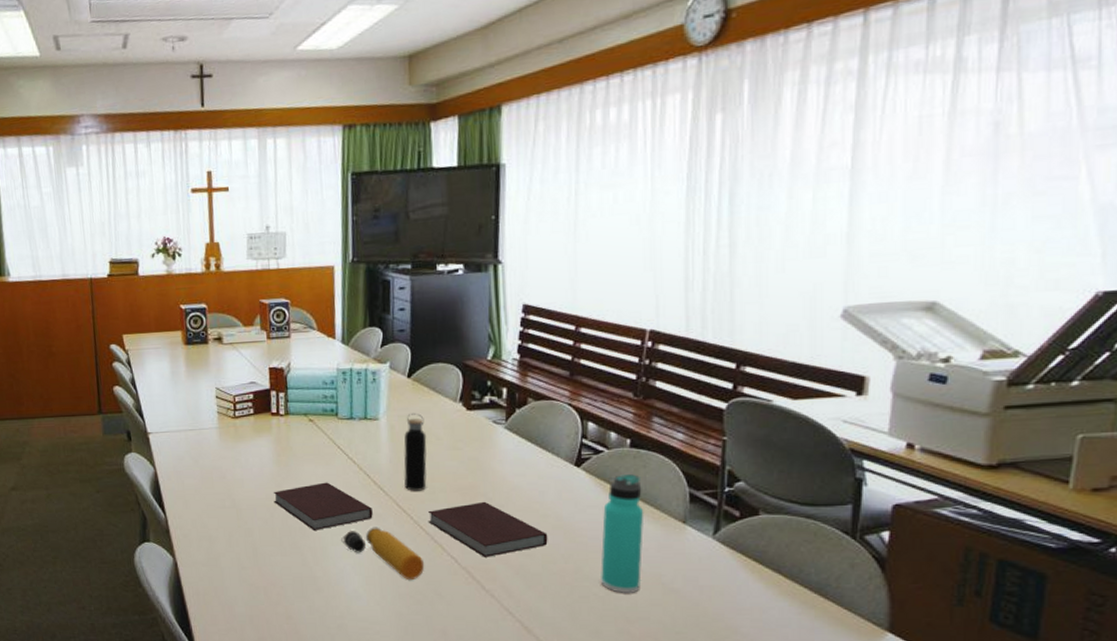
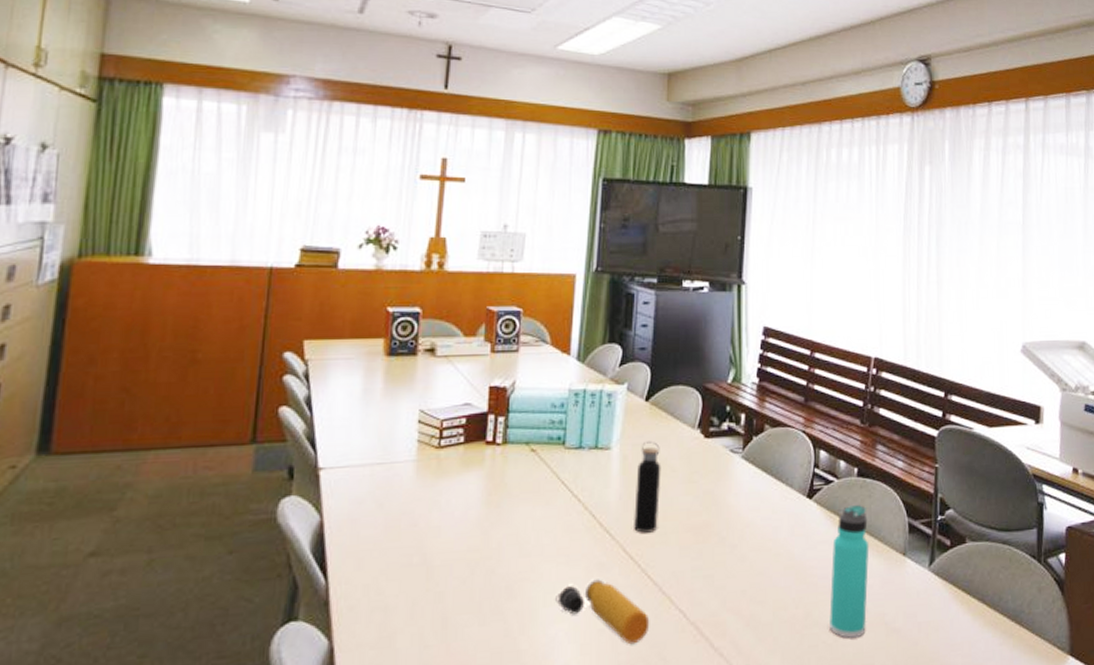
notebook: present [273,482,373,530] -> none [476,526,595,589]
notebook: present [428,501,548,557] -> none [656,541,780,608]

